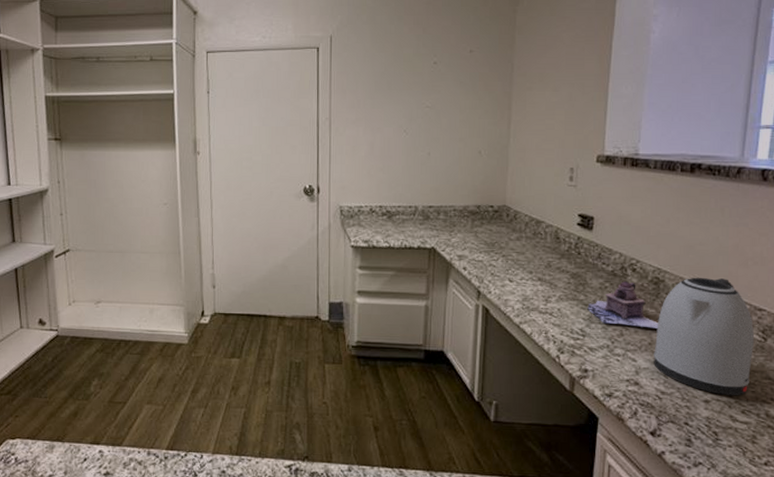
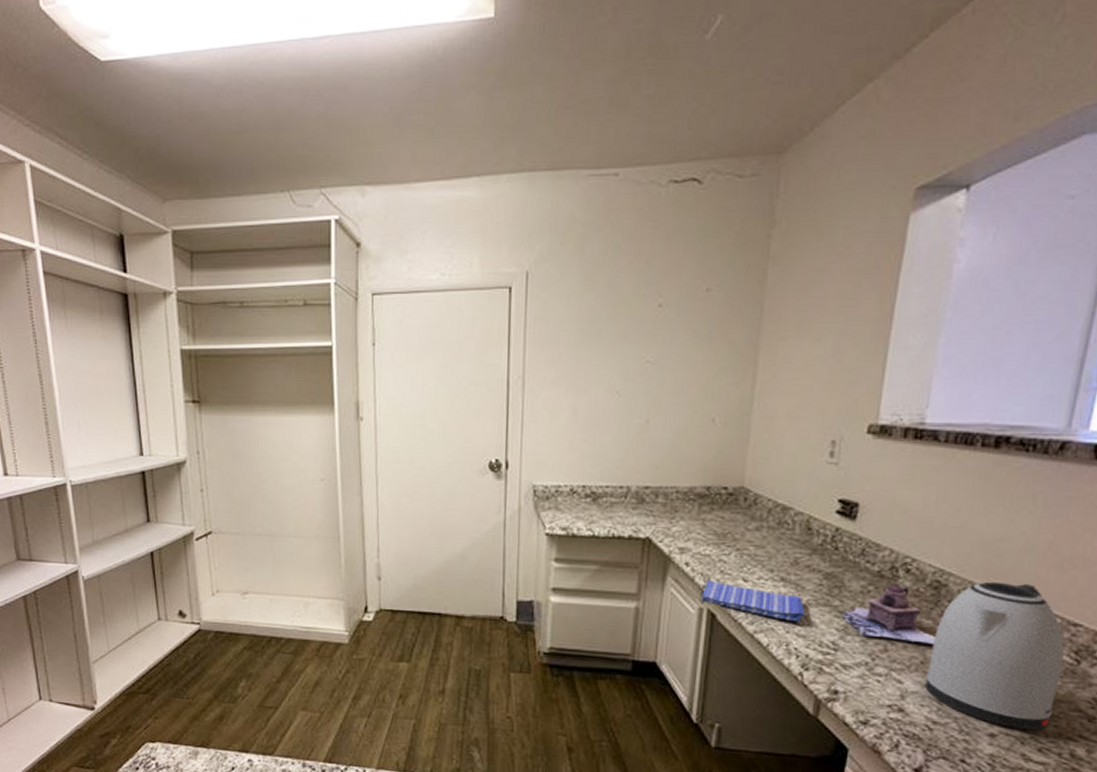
dish towel: none [477,280,558,314] -> present [701,579,805,622]

